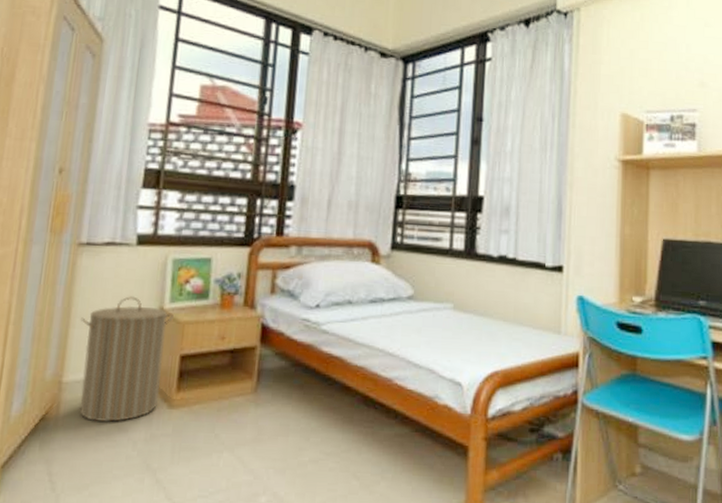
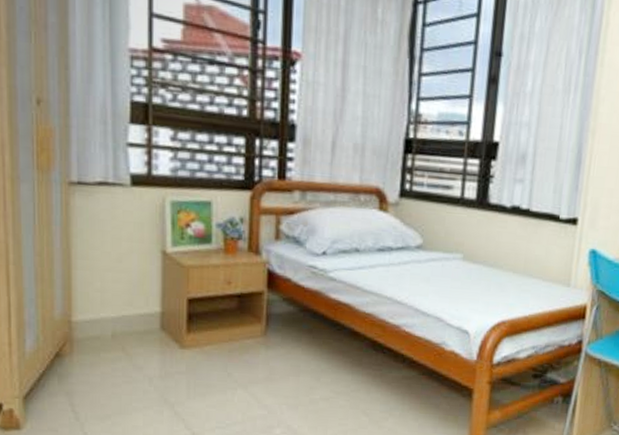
laundry hamper: present [79,296,175,422] -> none [82,238,178,360]

